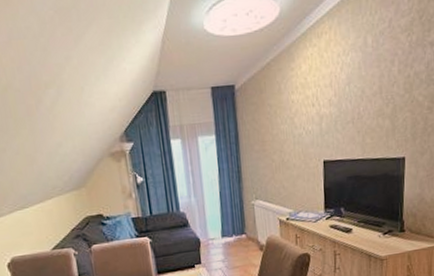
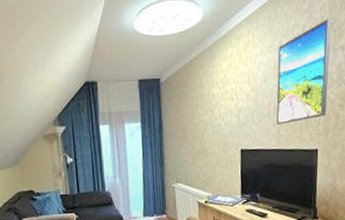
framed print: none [360,11,420,132] -> present [276,19,331,125]

